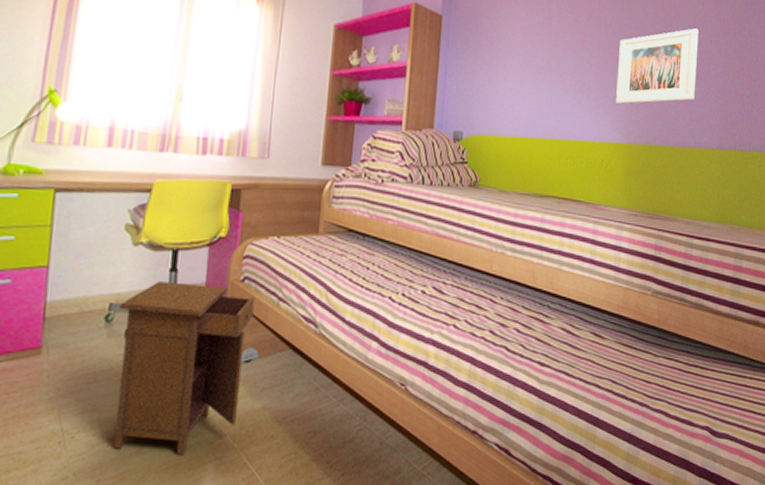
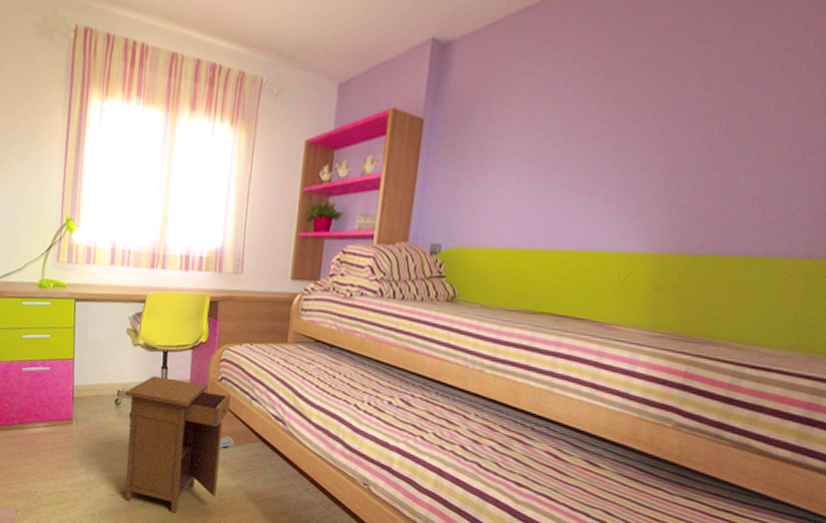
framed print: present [616,28,699,104] -> none [647,100,796,206]

